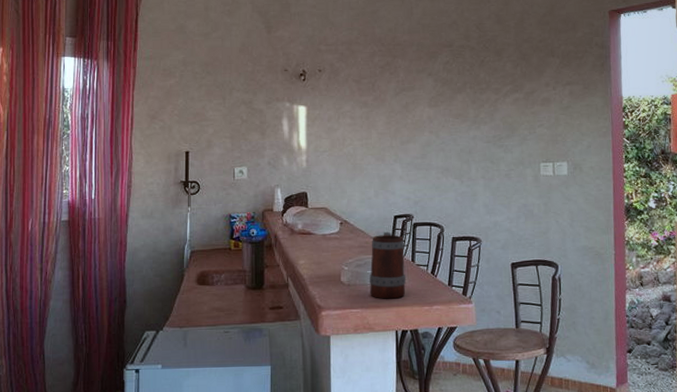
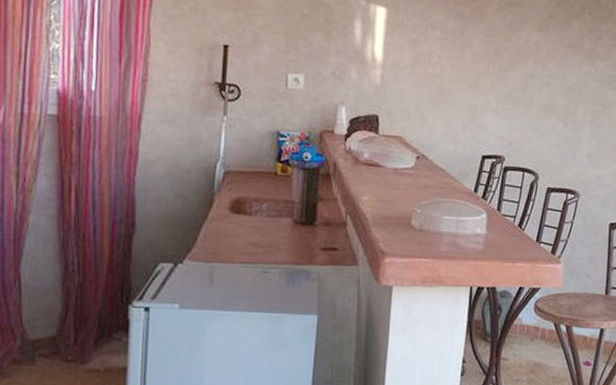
beer mug: present [369,231,406,299] -> none [444,173,491,251]

